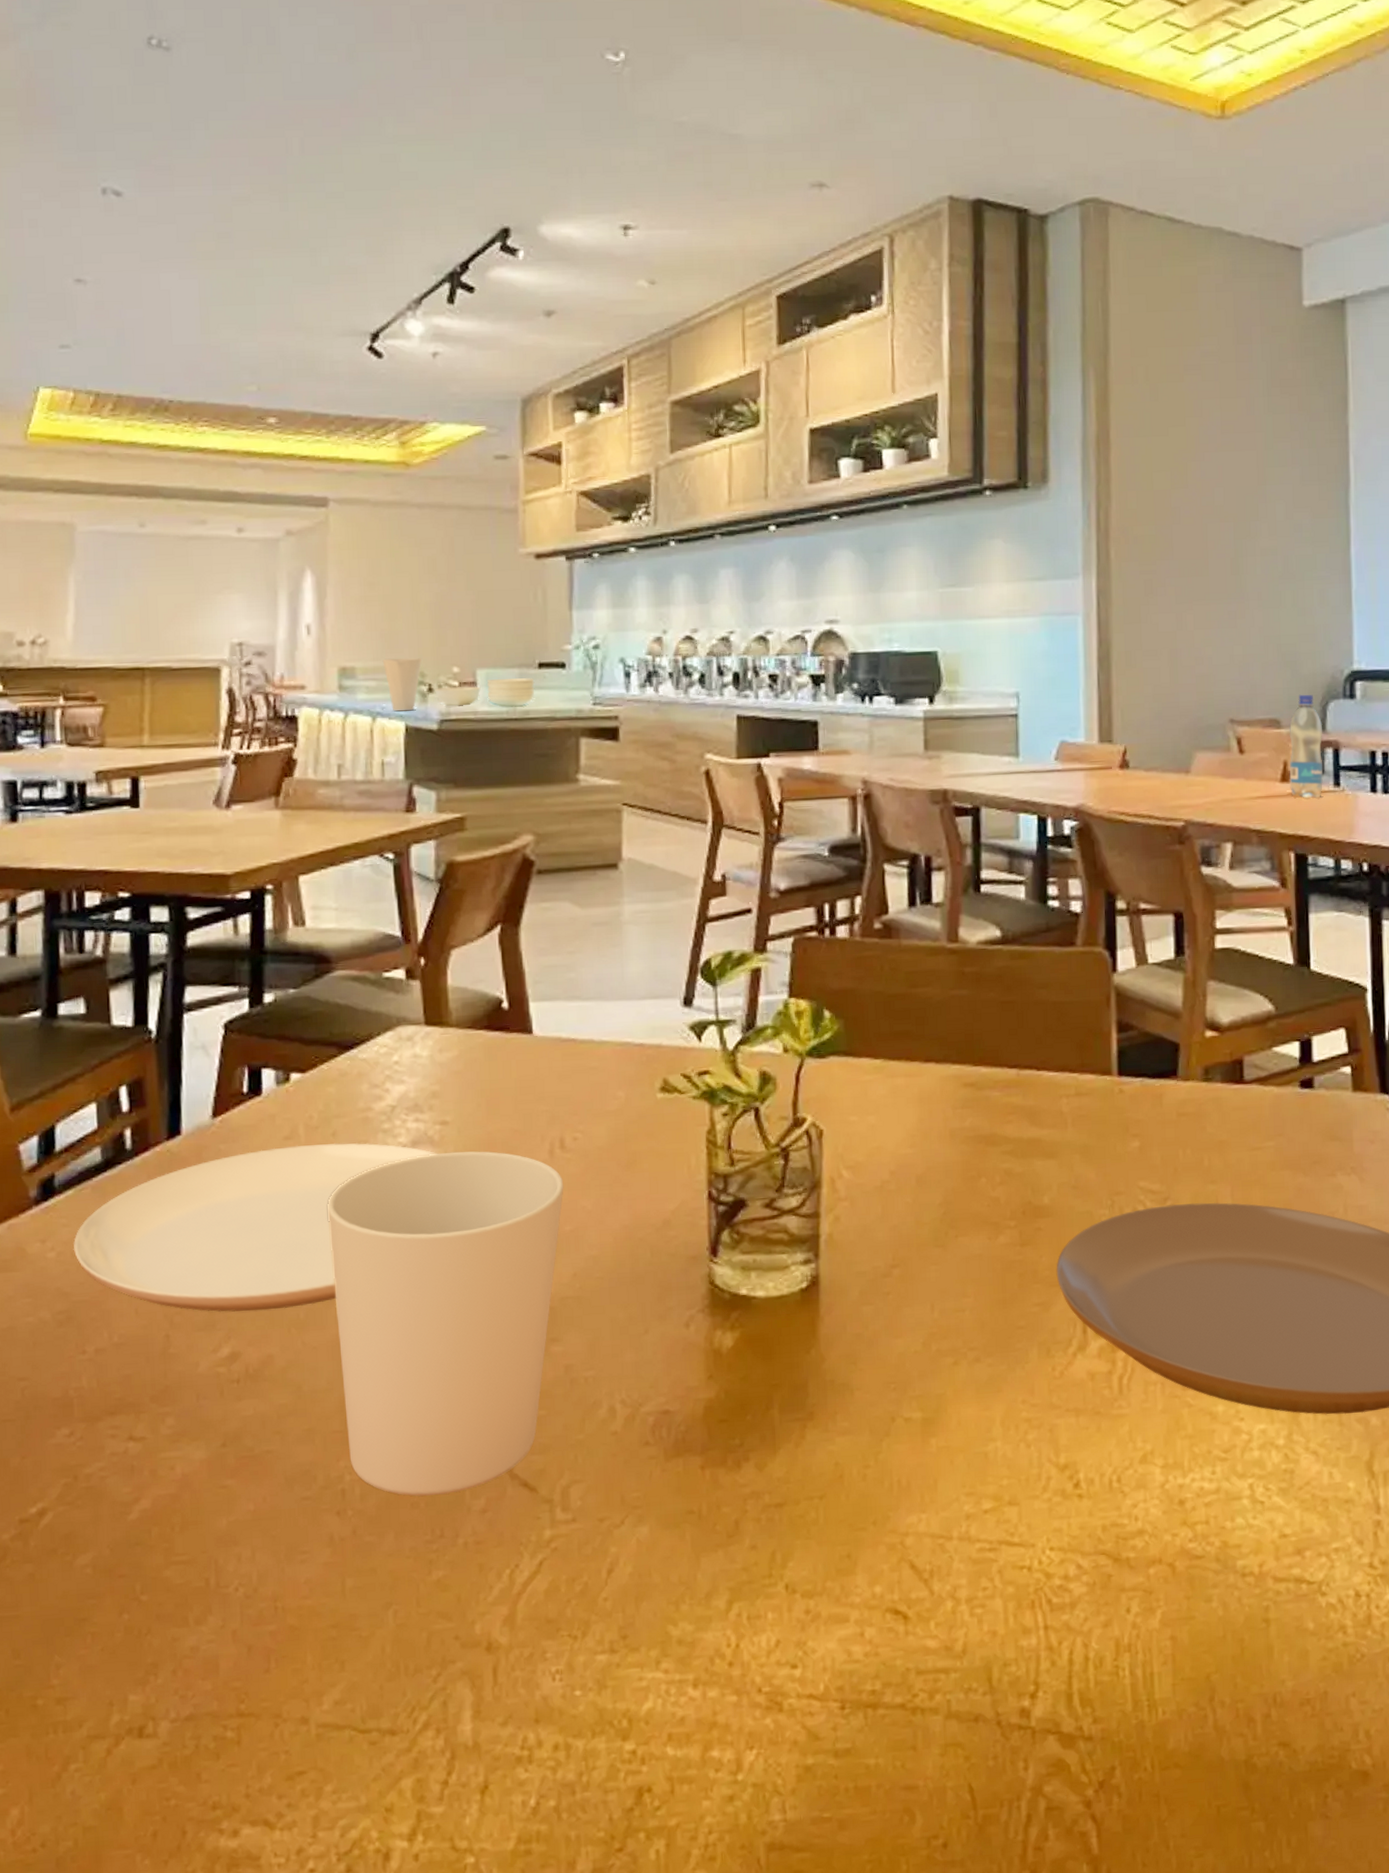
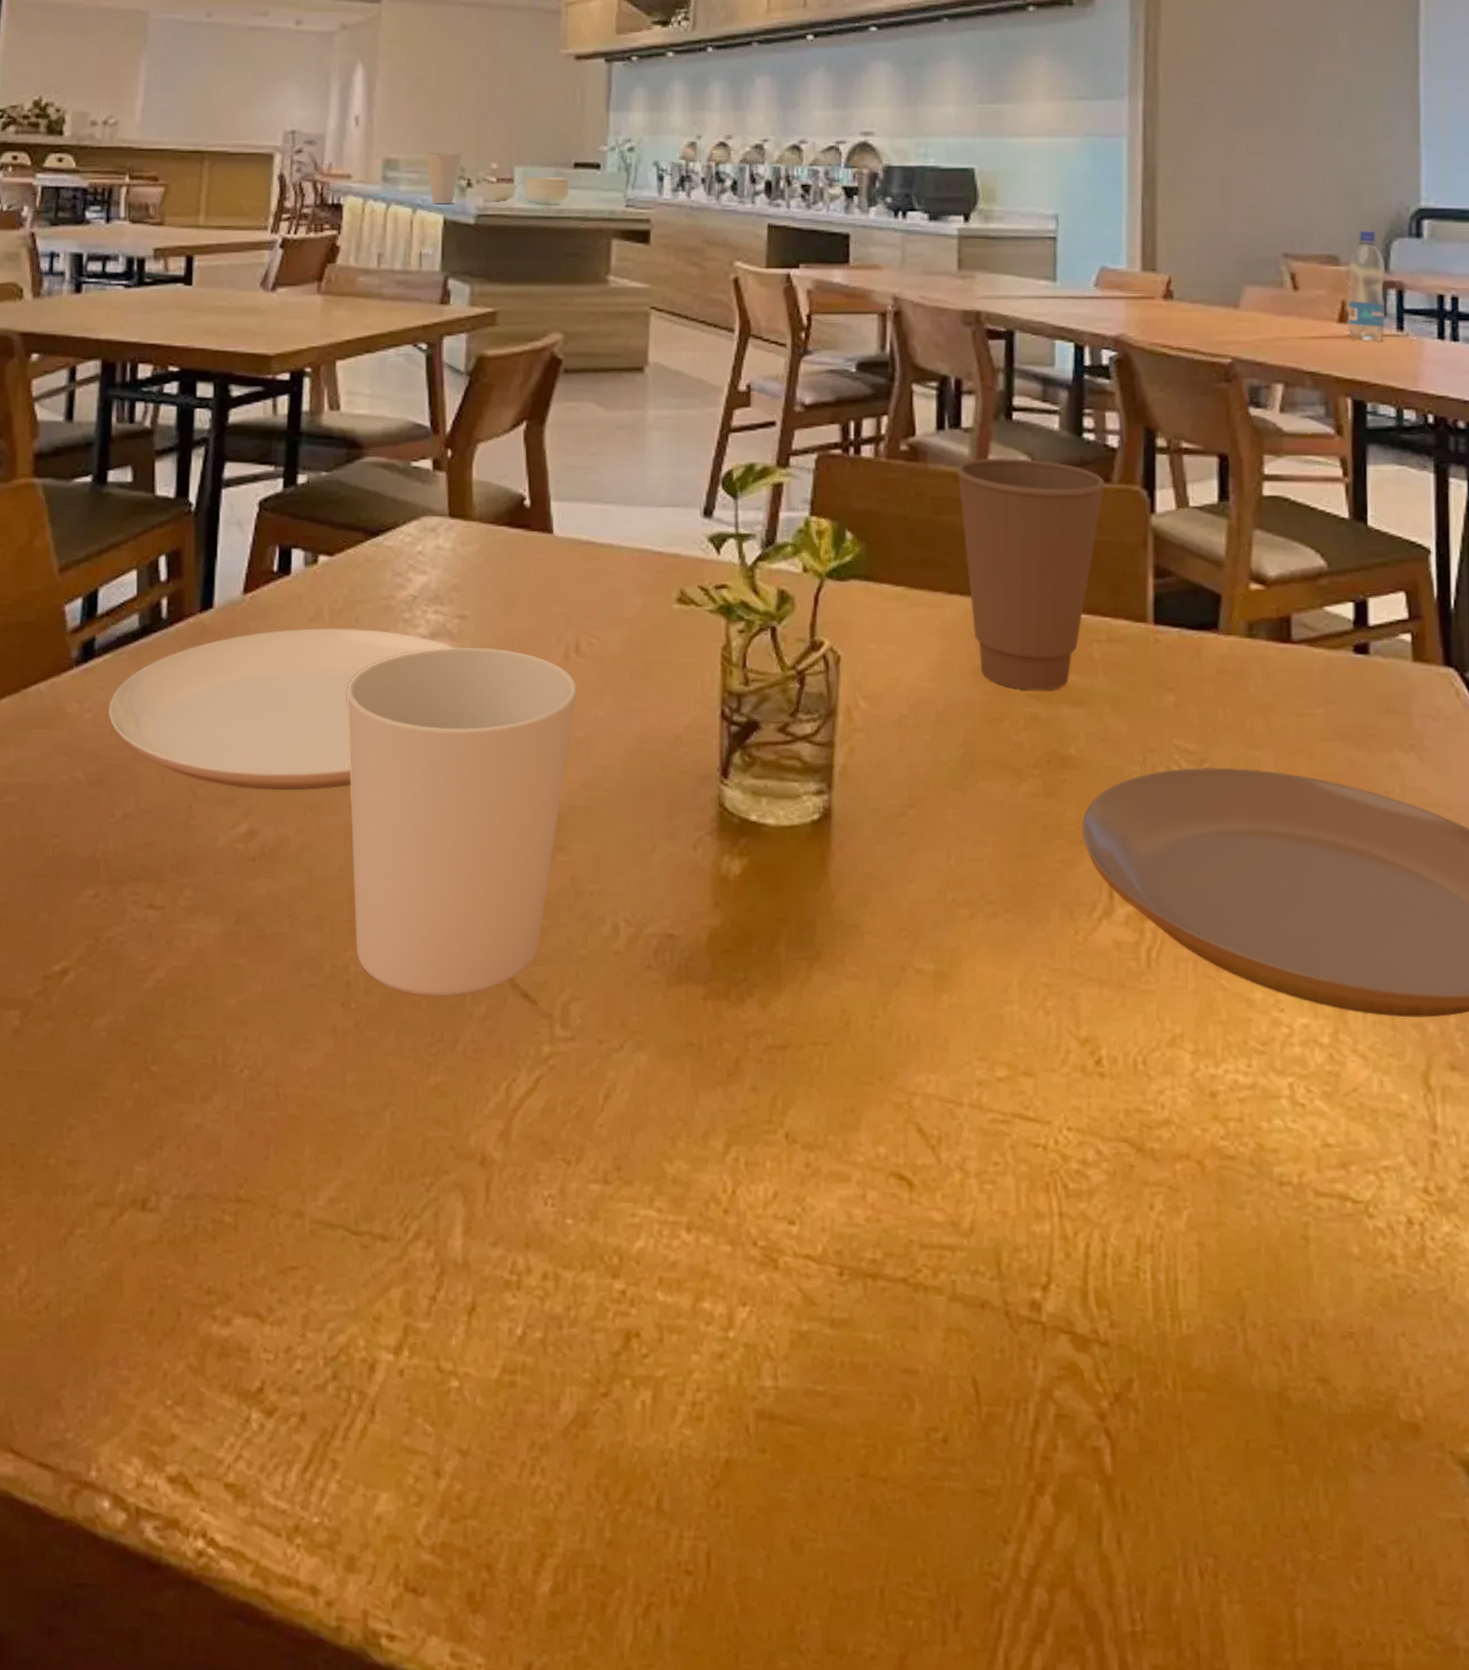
cup: none [929,928,1070,1148] -> present [956,457,1106,690]

